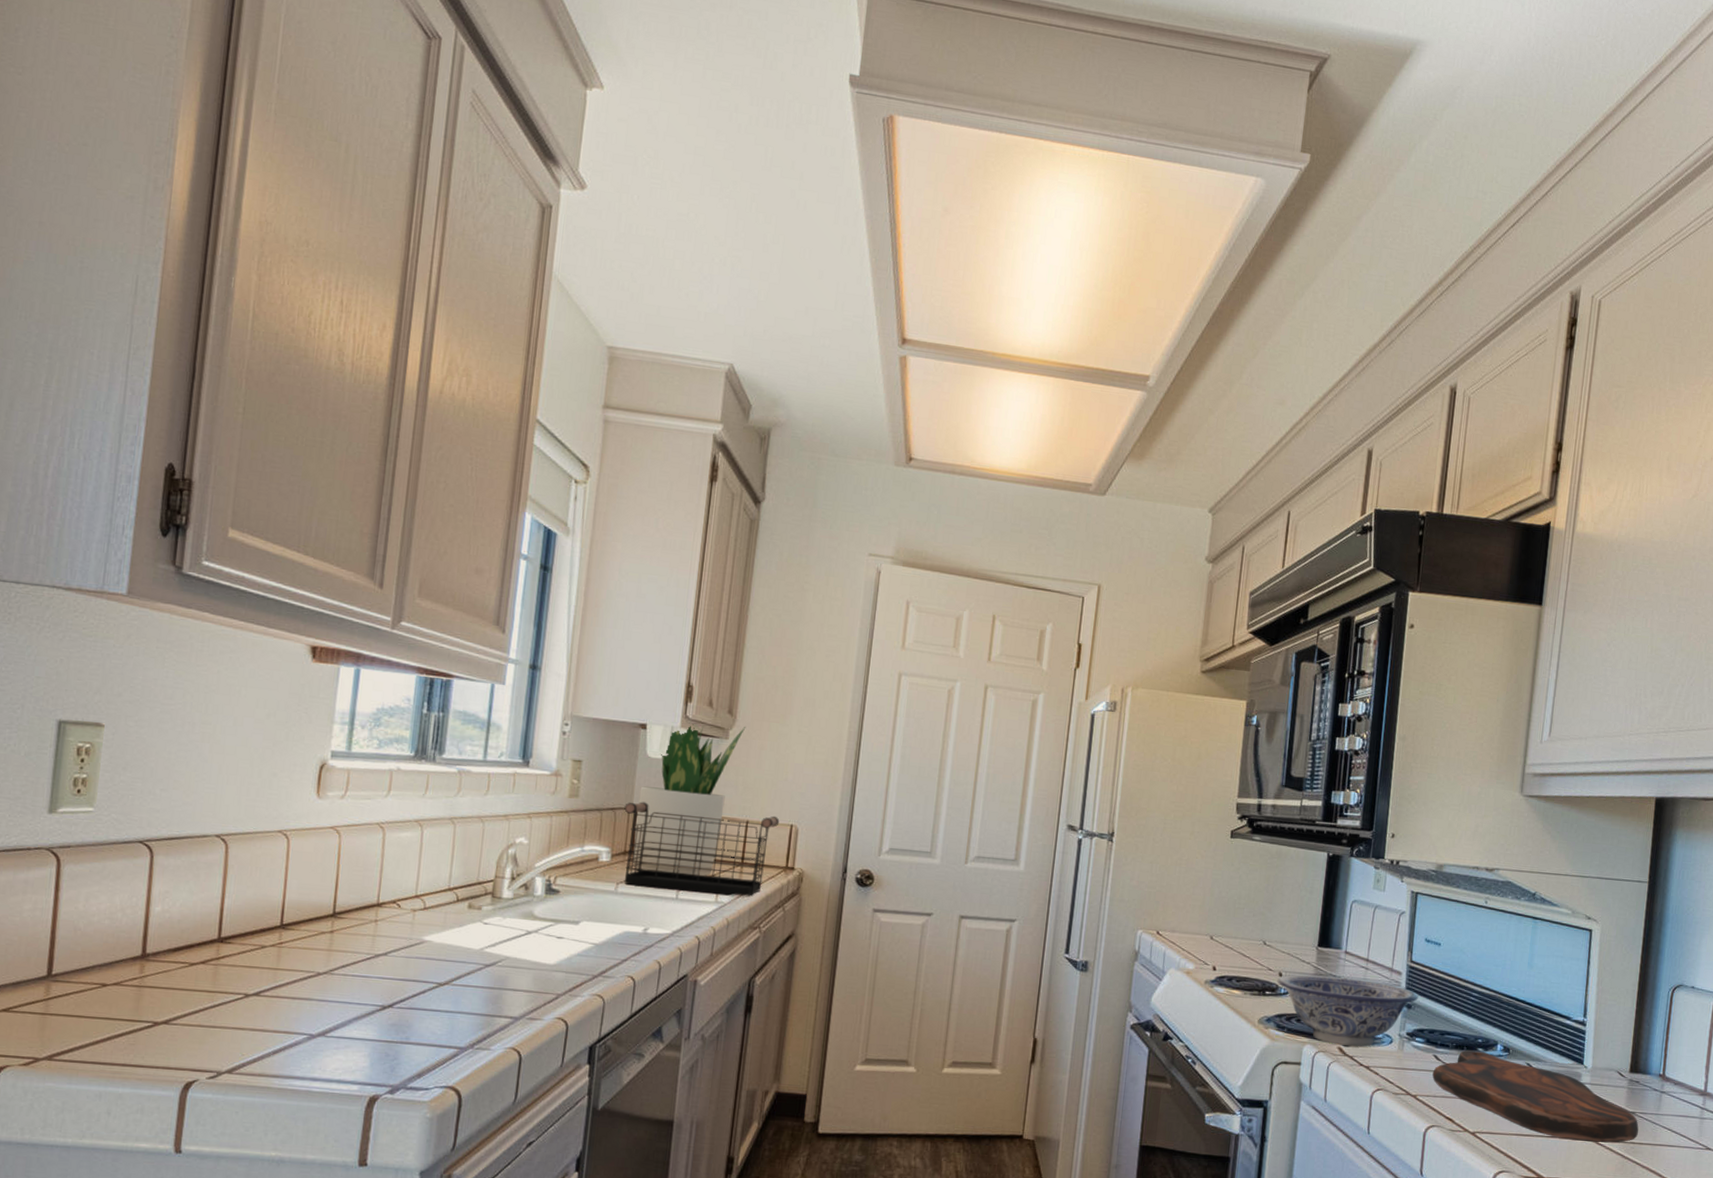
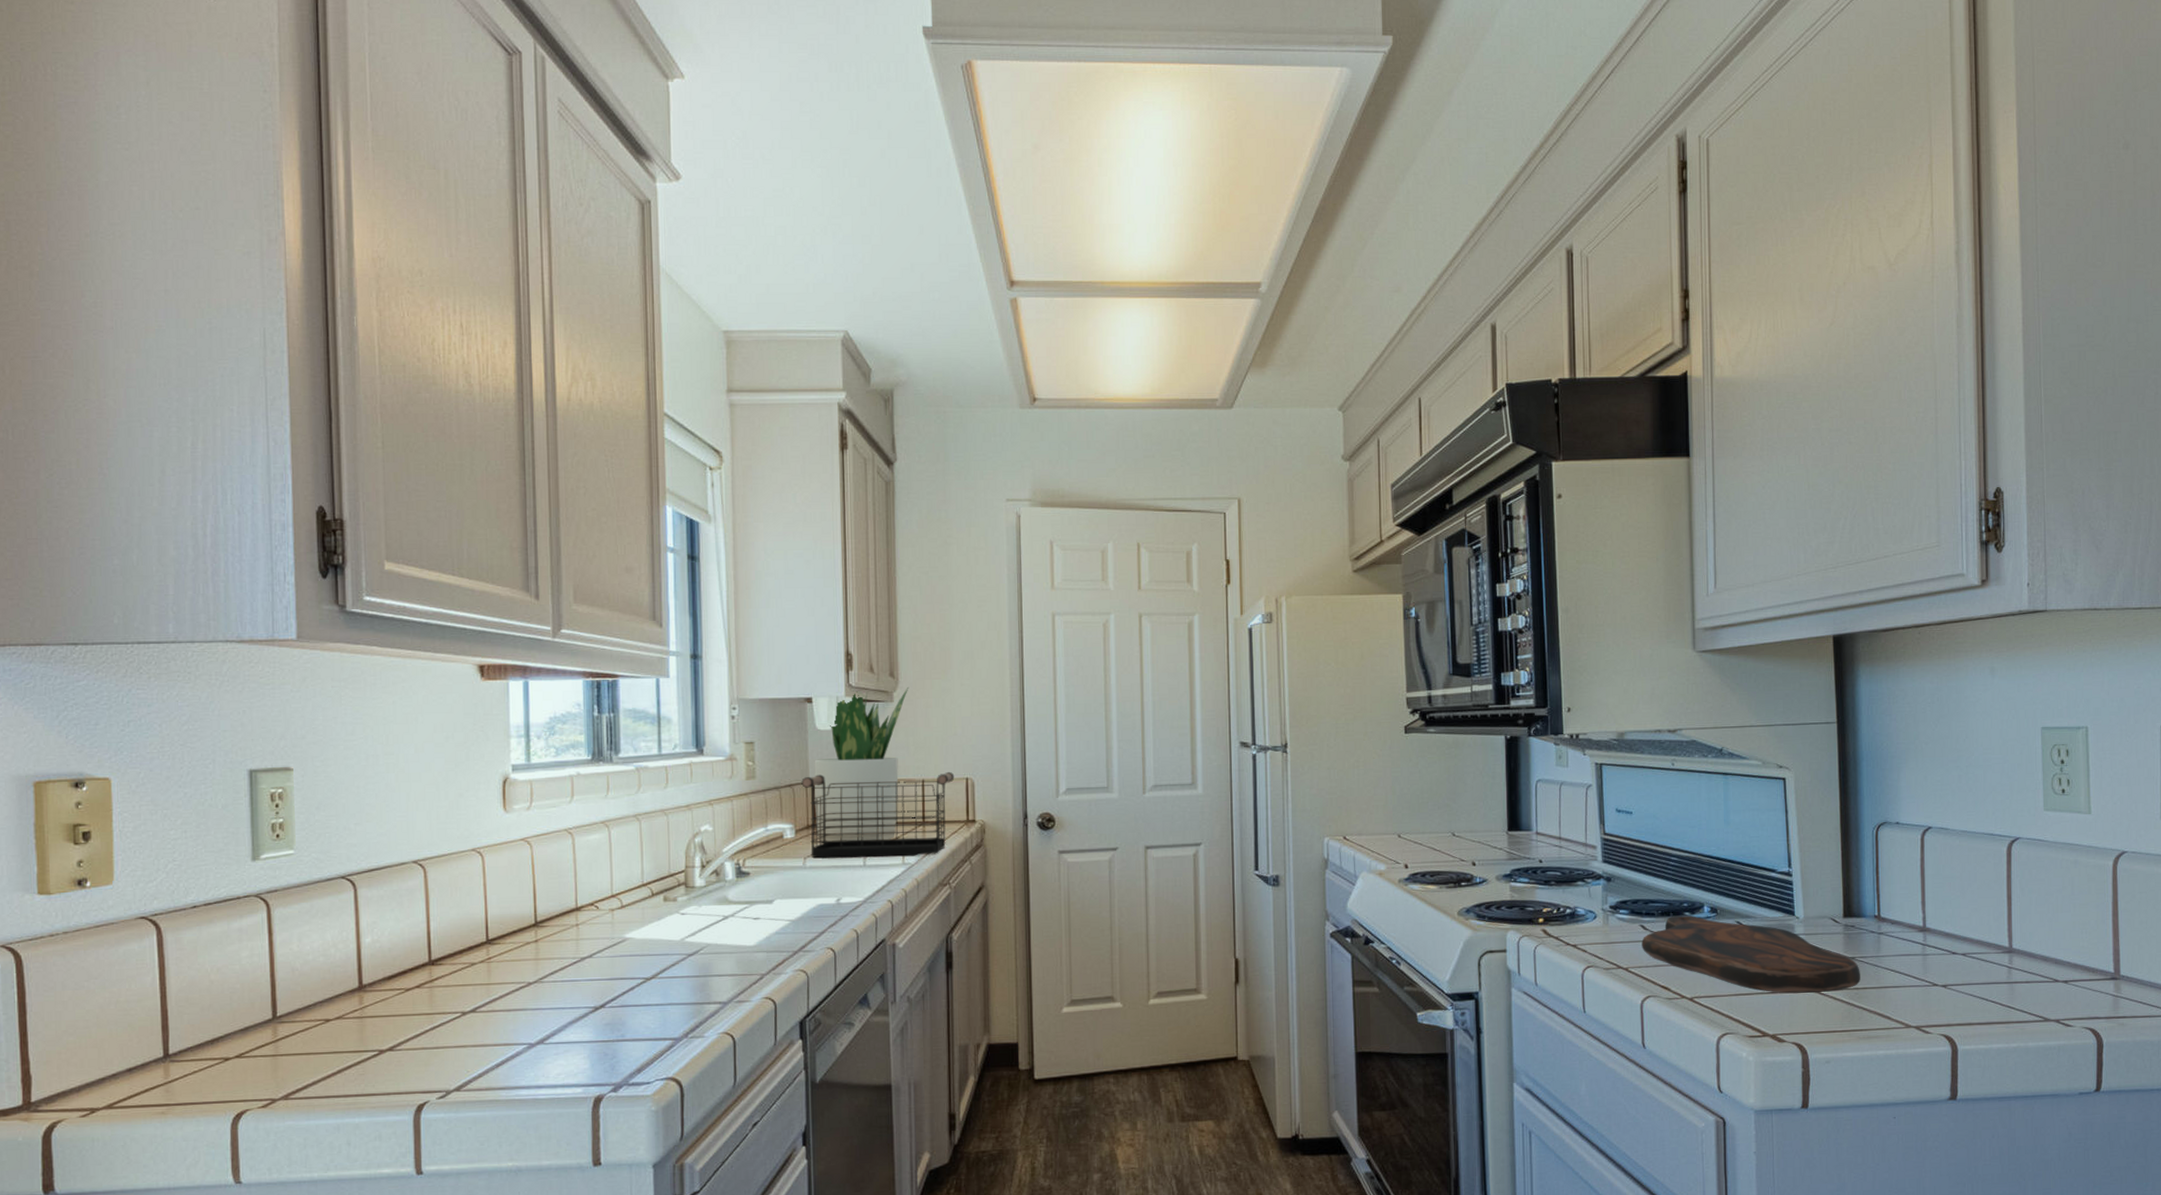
bowl: present [1277,974,1419,1047] -> none [1471,858,1617,927]

